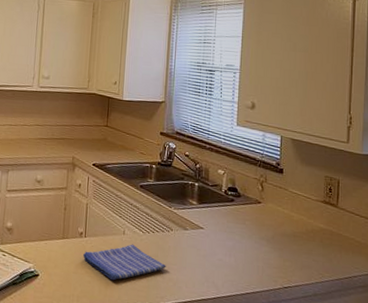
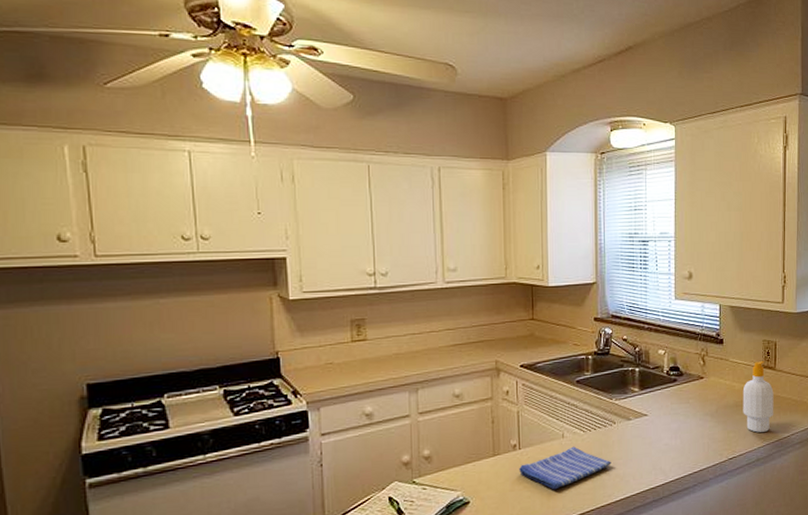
soap bottle: none [301,196,335,268] -> present [742,361,774,433]

